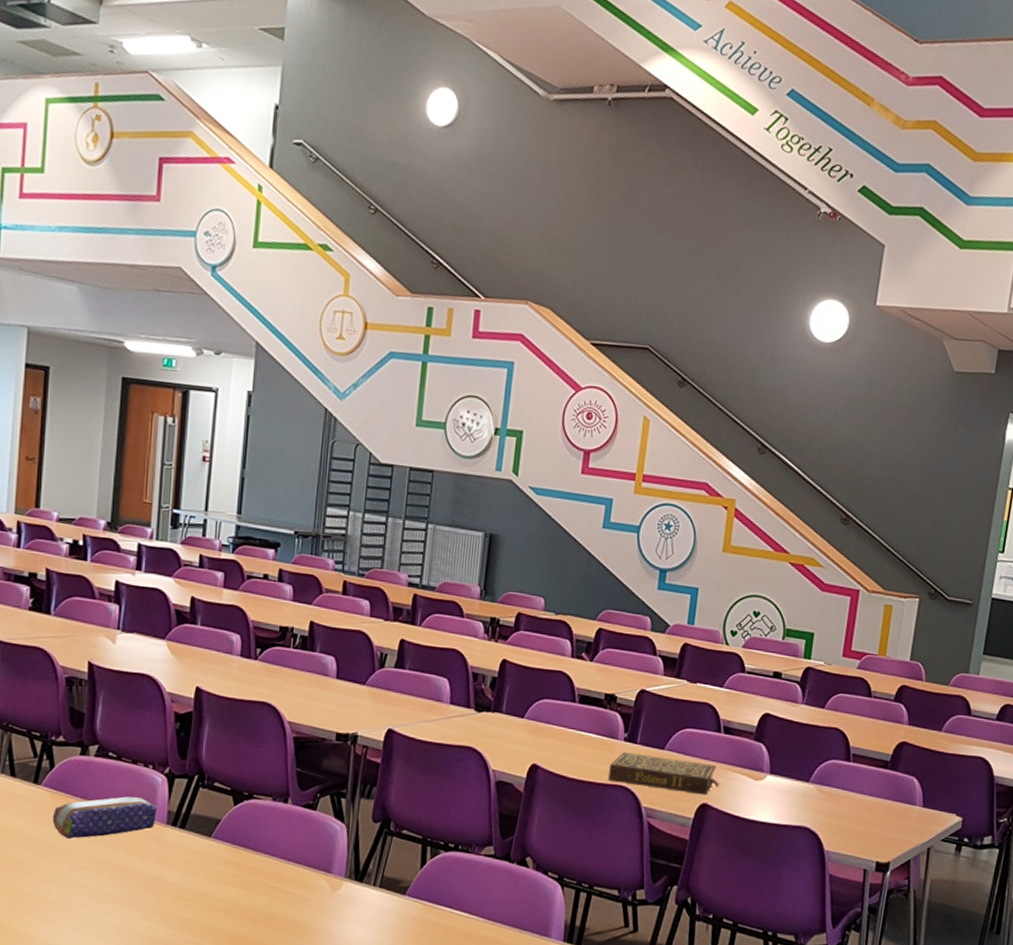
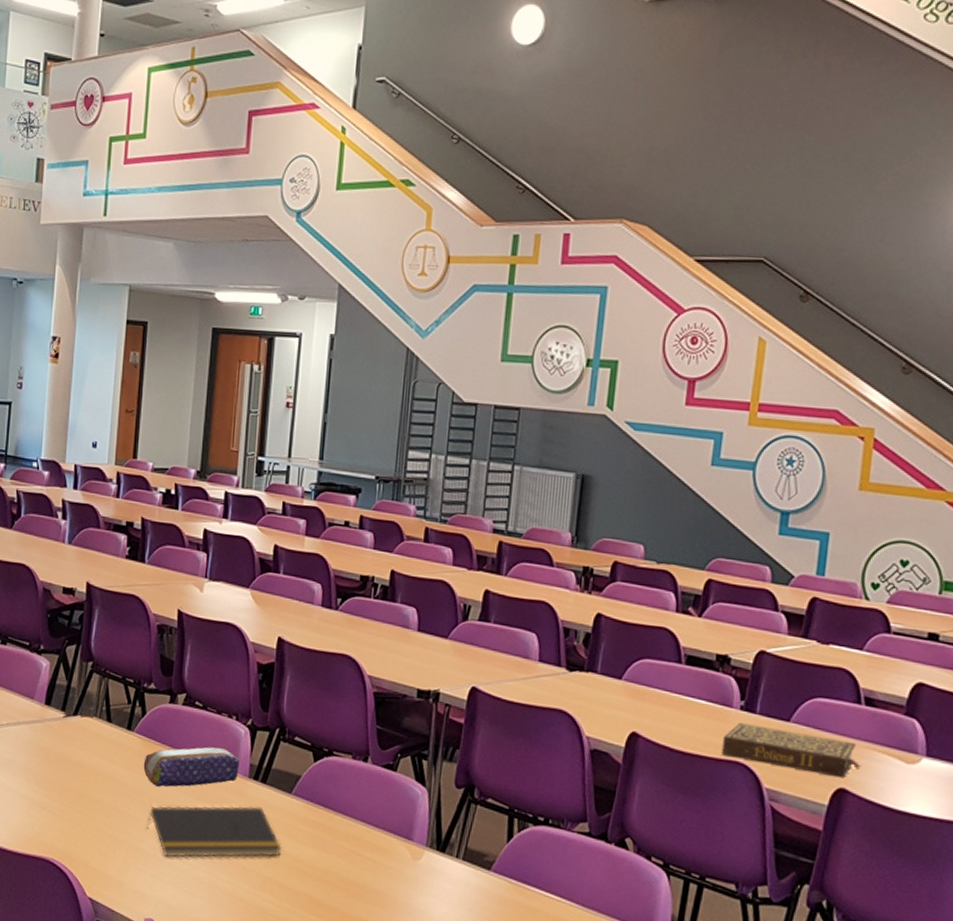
notepad: none [57,851,202,907] -> present [146,805,282,858]

